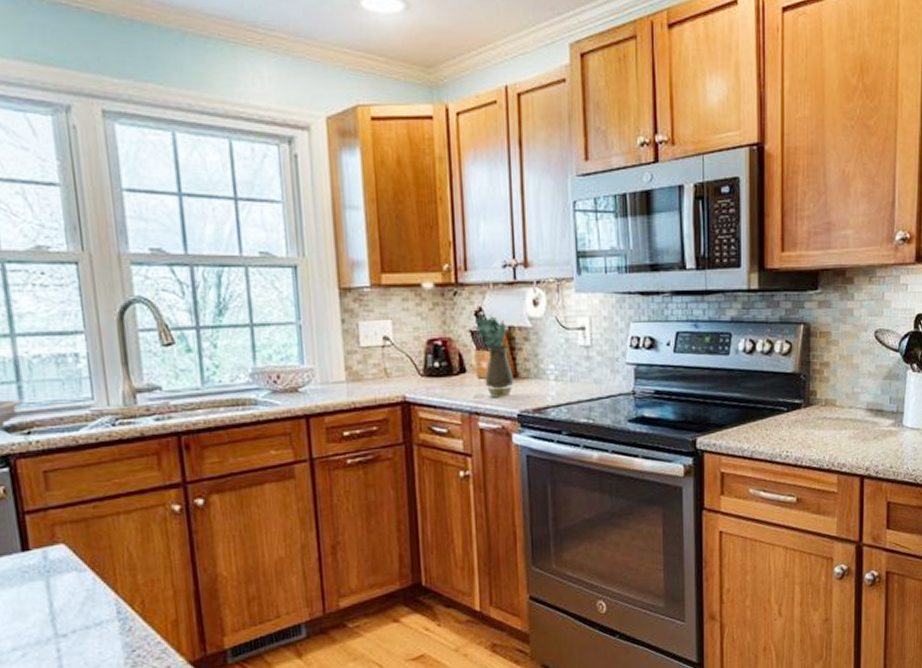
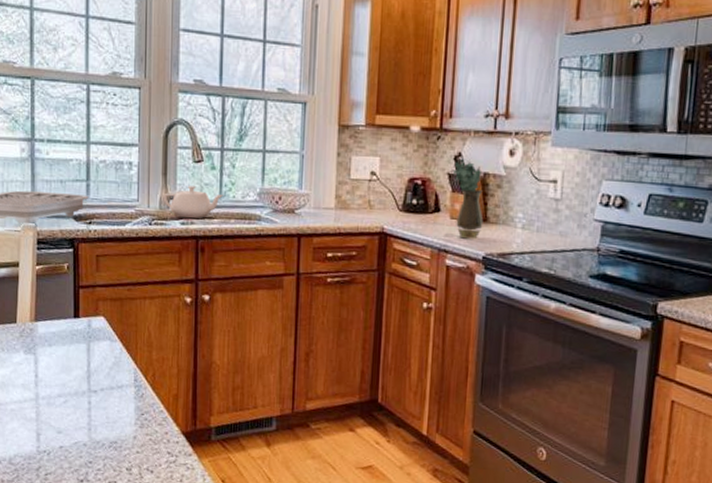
teapot: none [126,374,208,413] -> present [163,186,224,219]

